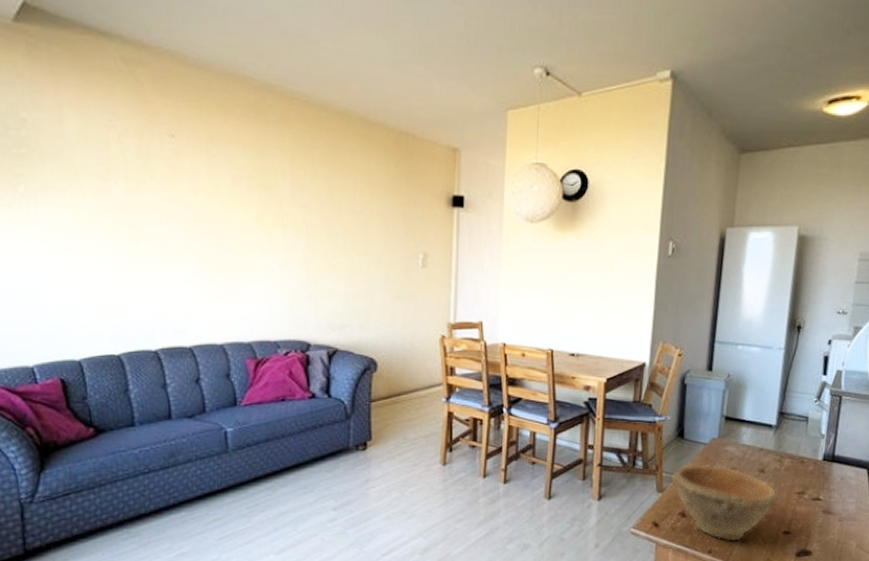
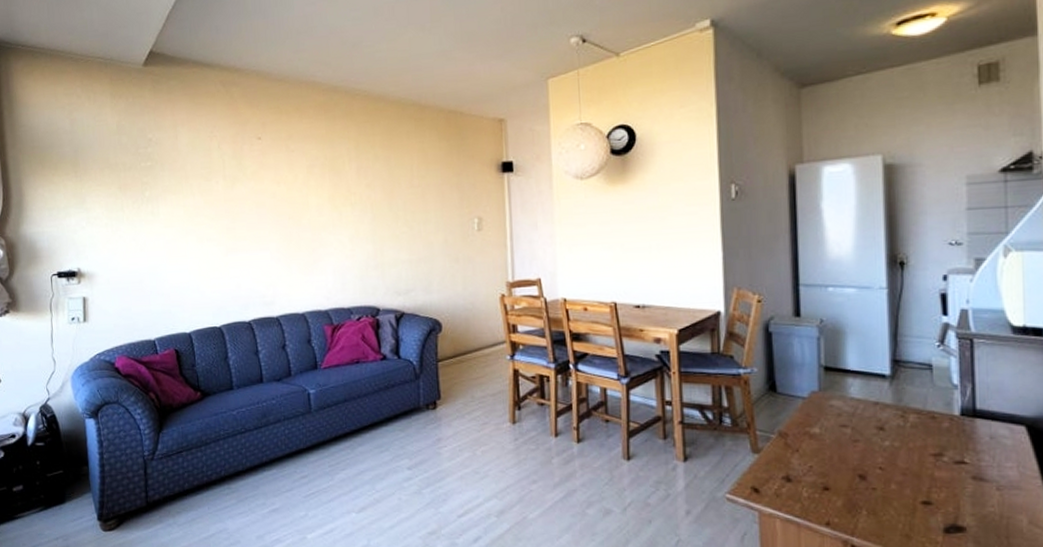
bowl: present [670,462,779,542] -> none [766,419,909,513]

